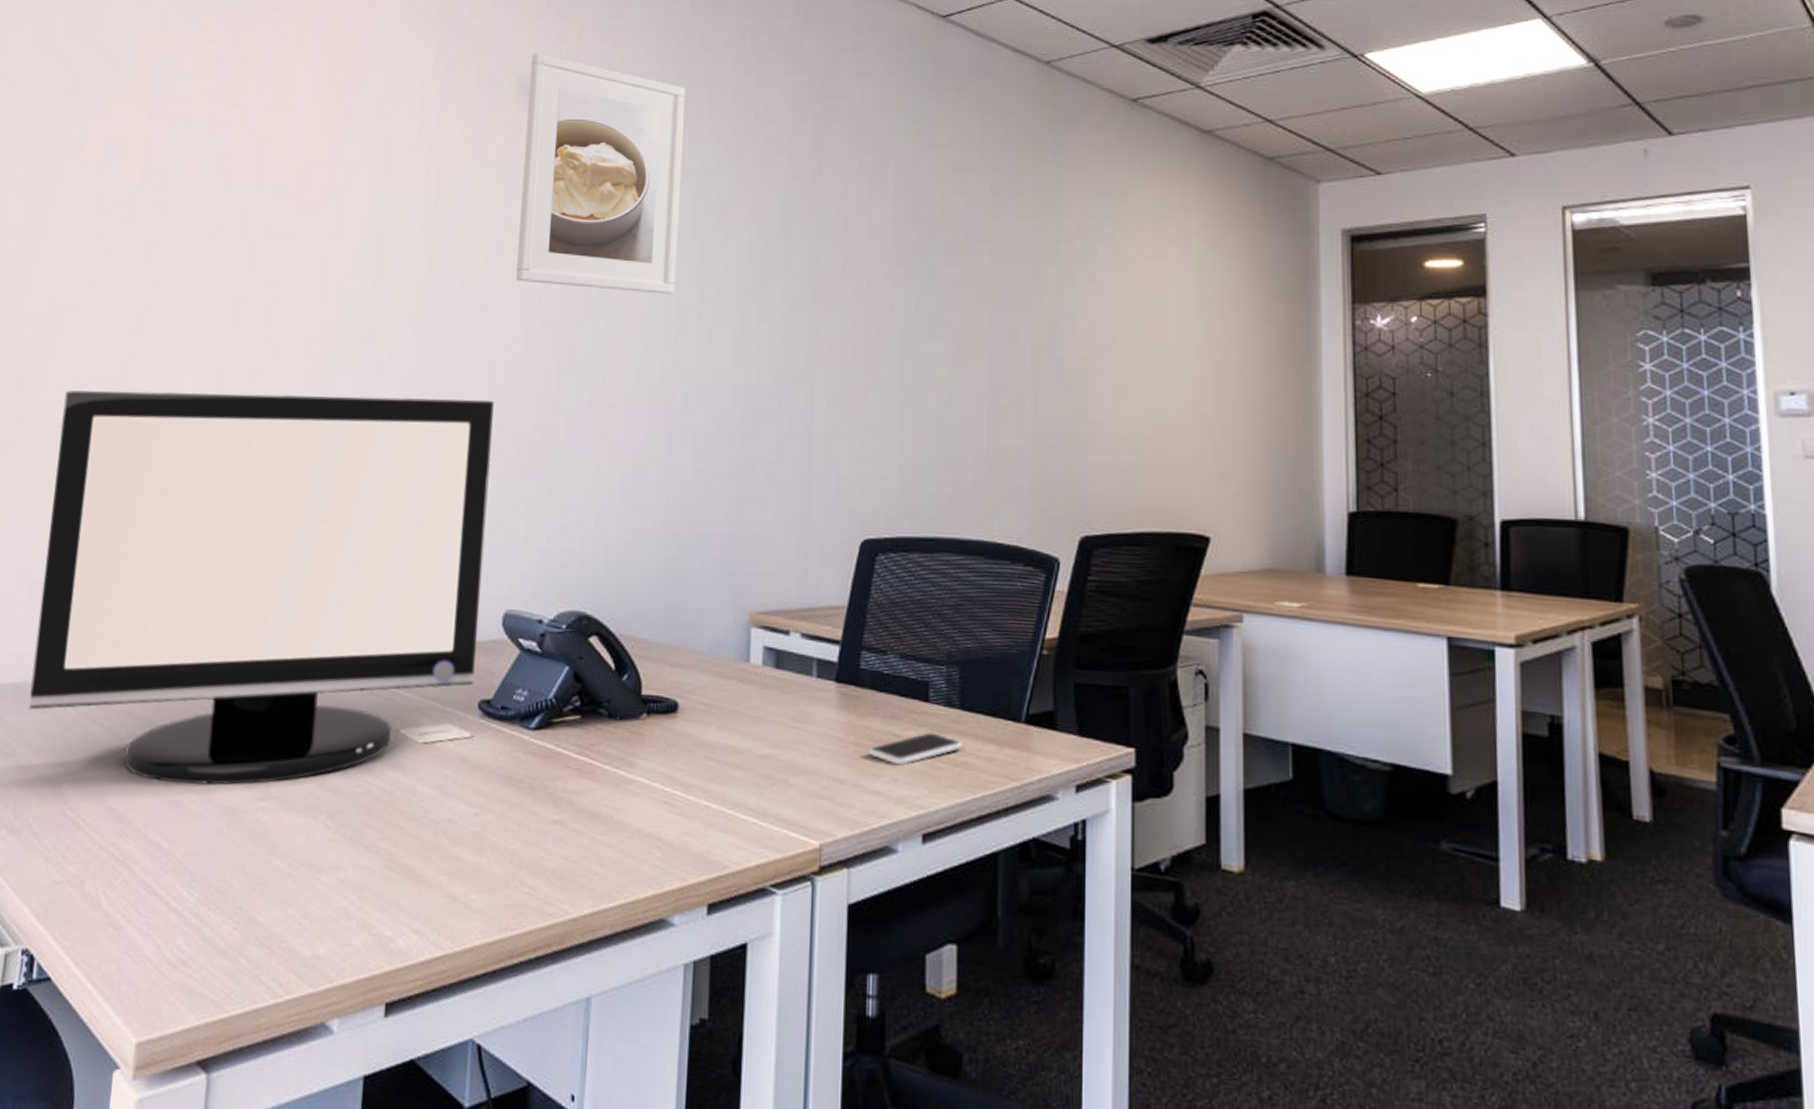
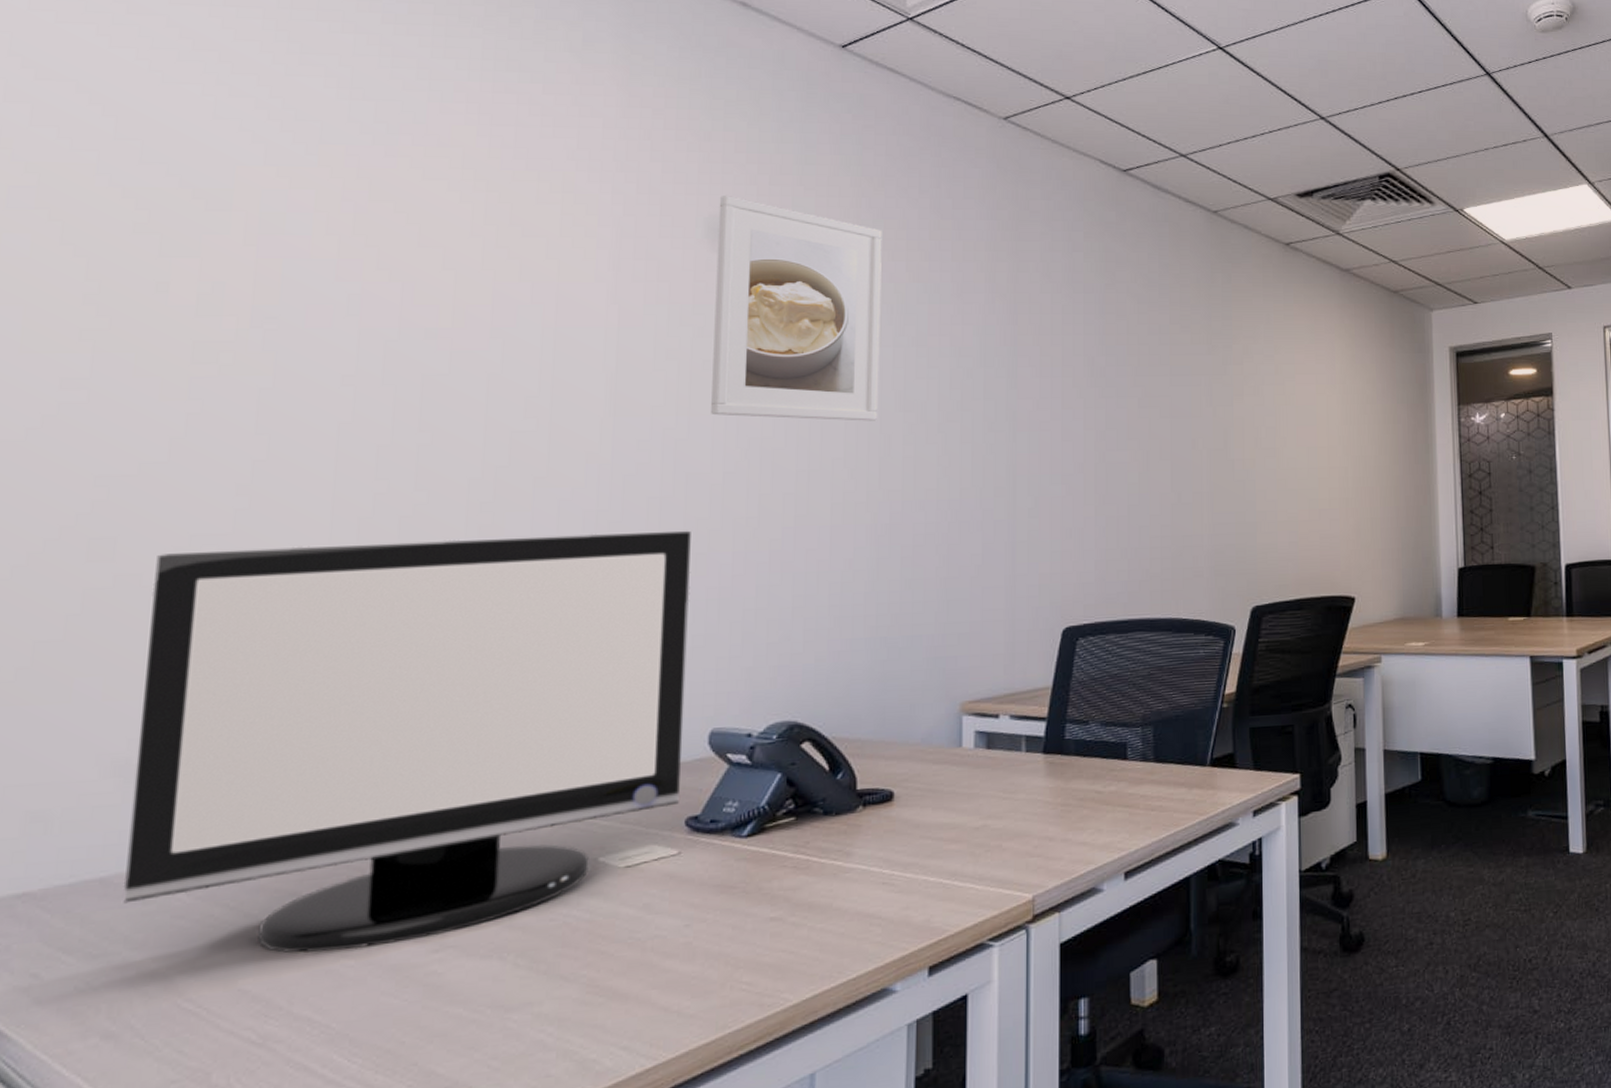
smartphone: present [869,732,962,766] -> none [1075,785,1157,818]

